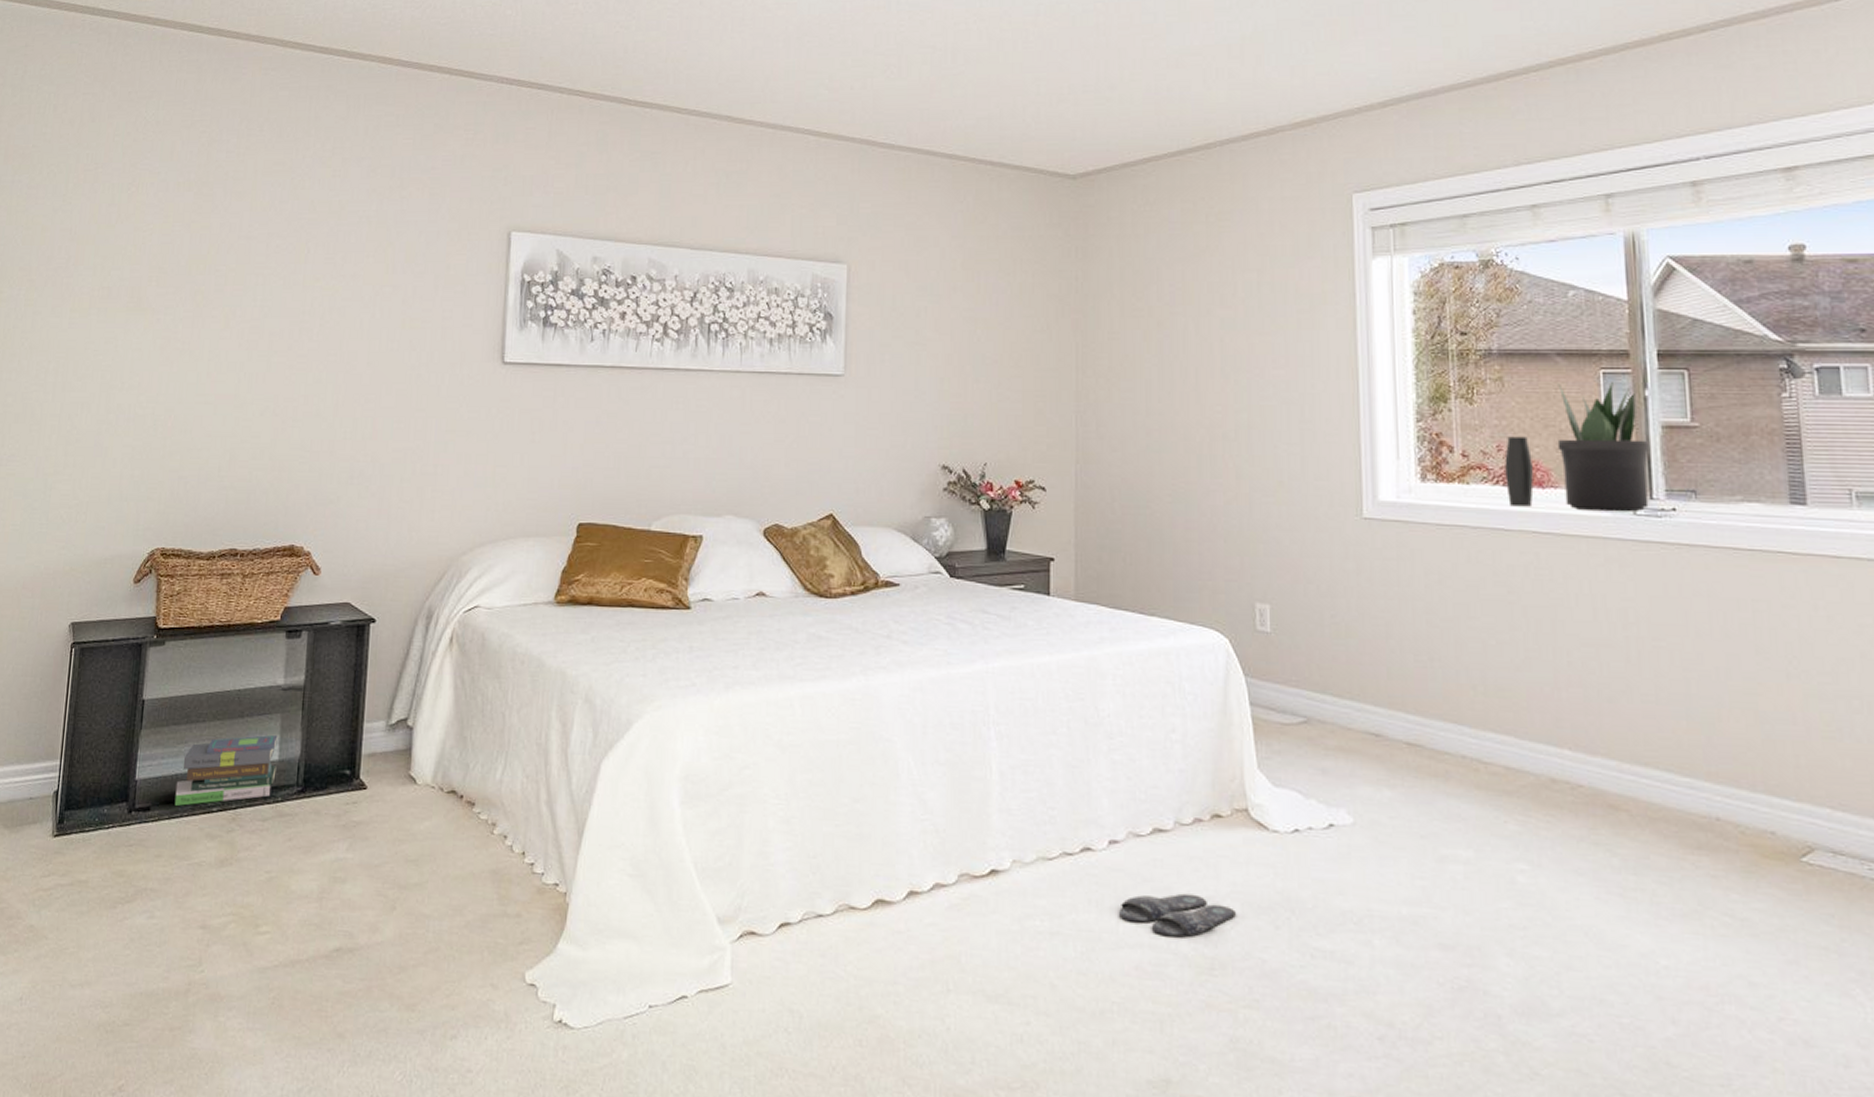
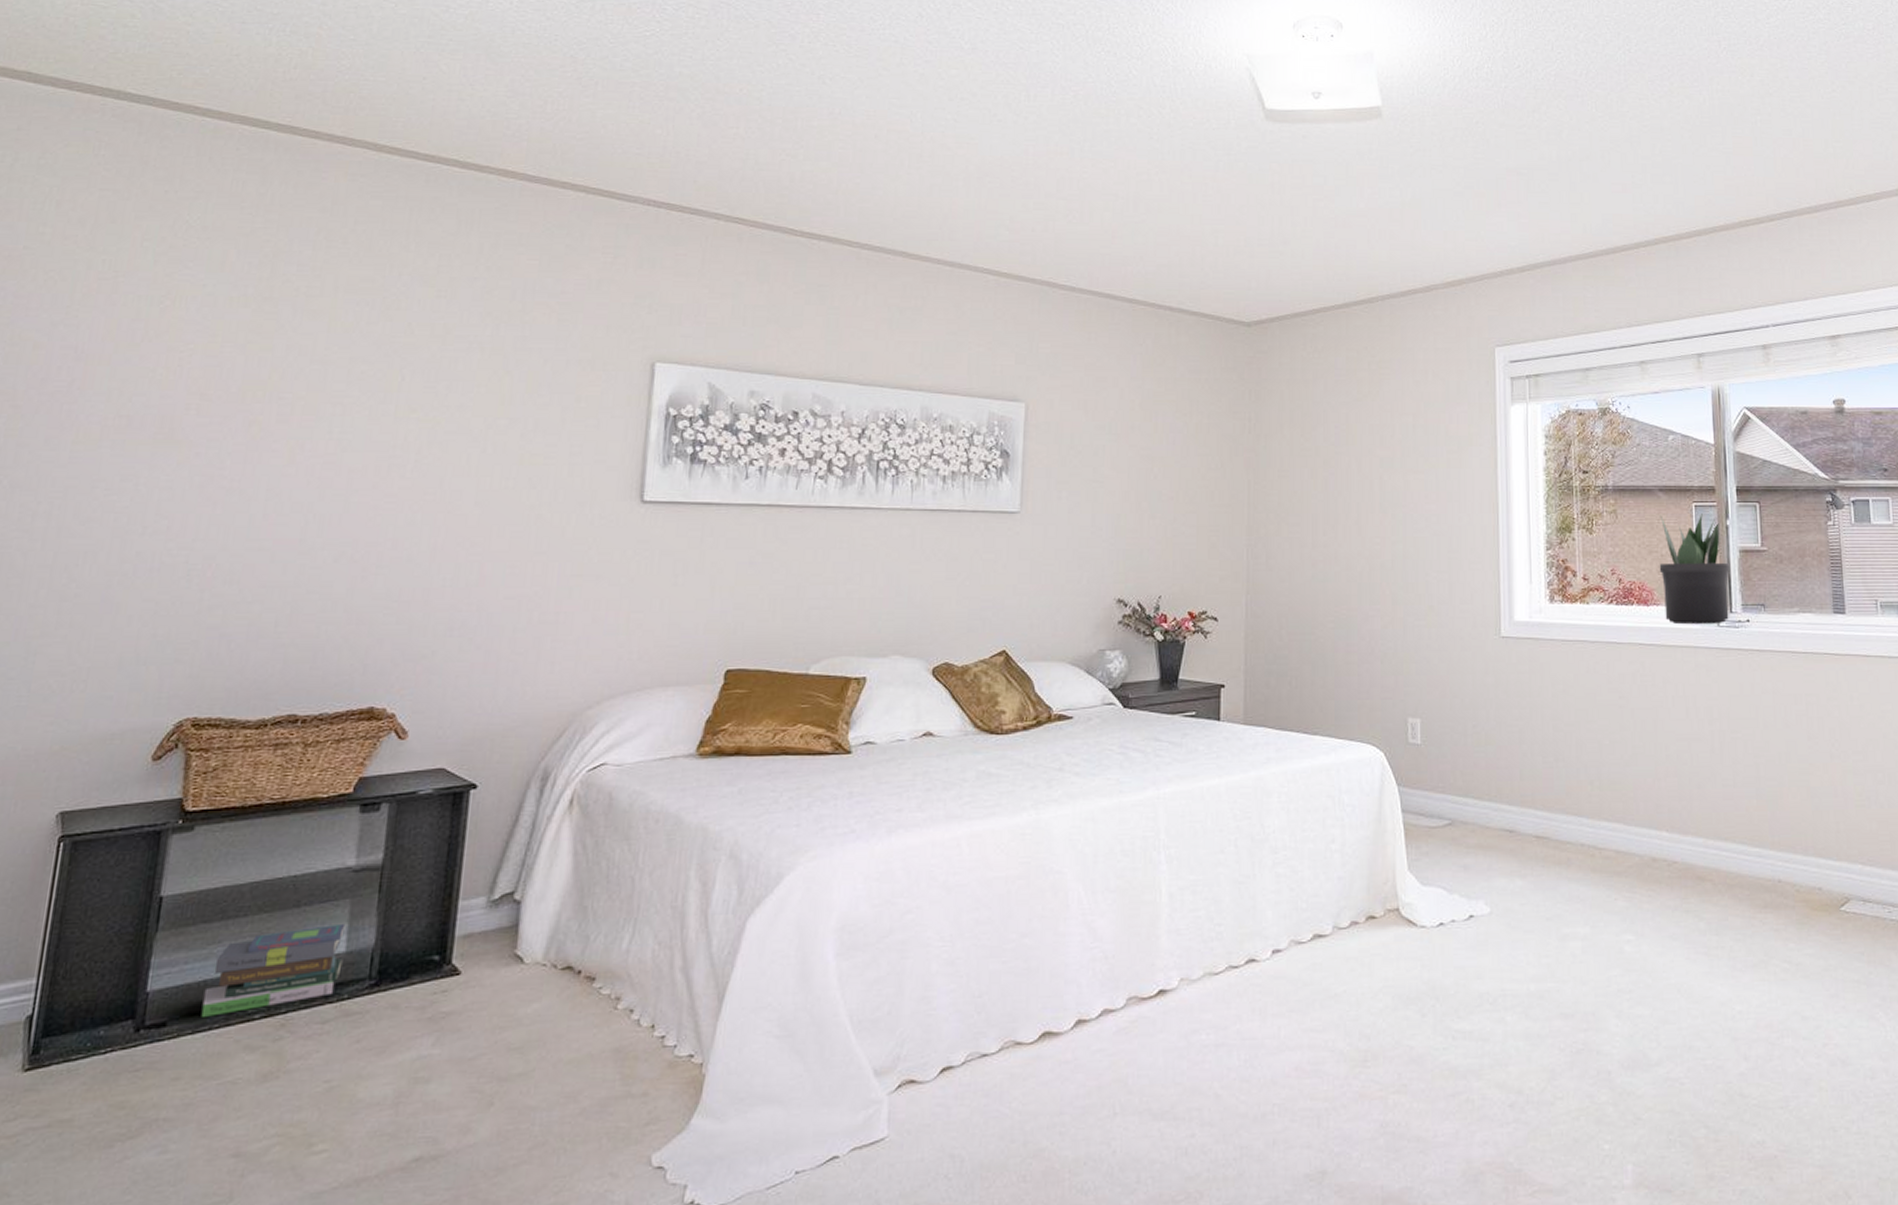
slippers: present [1119,893,1236,938] -> none [1281,993,1387,1036]
vase: present [1504,436,1534,507] -> none [1617,561,1640,622]

